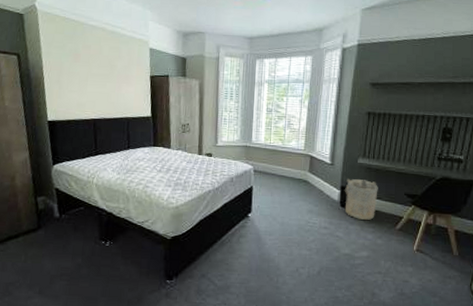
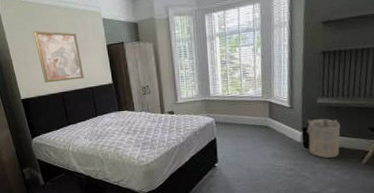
wall art: none [72,51,122,108] -> present [34,31,84,83]

